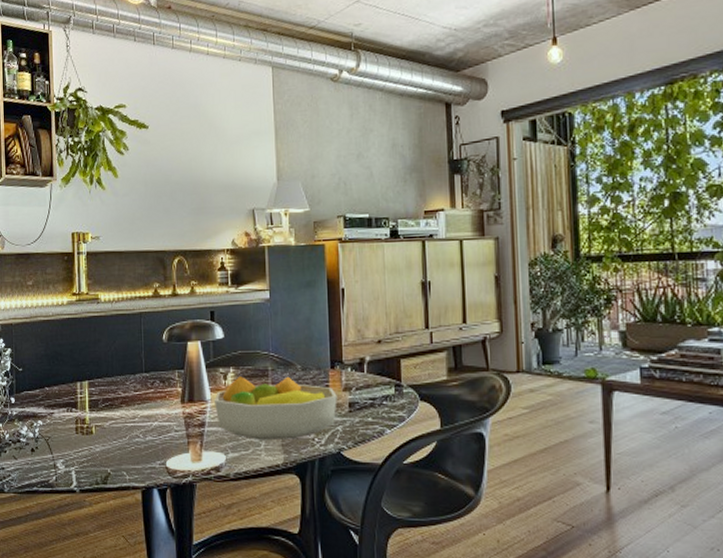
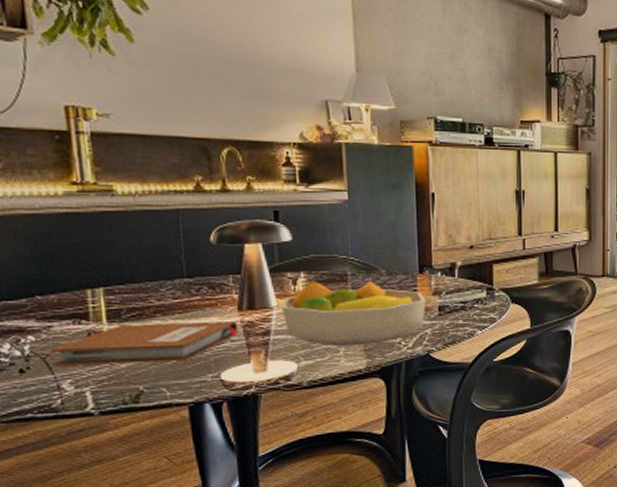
notebook: none [52,413,180,449] -> present [51,322,238,366]

